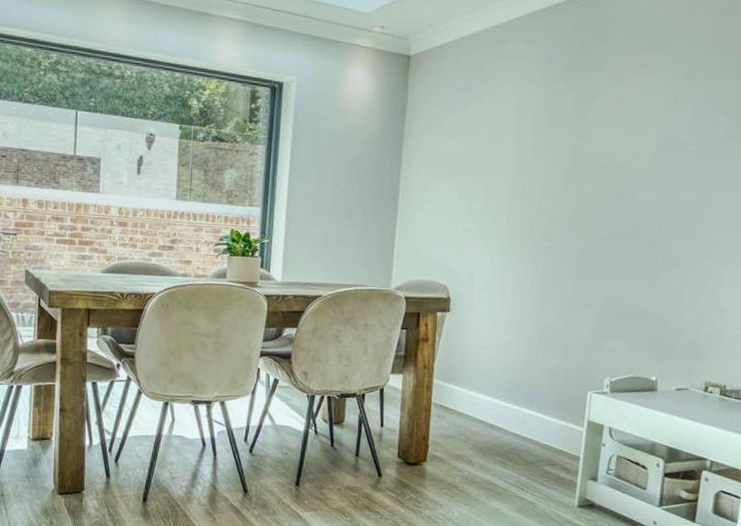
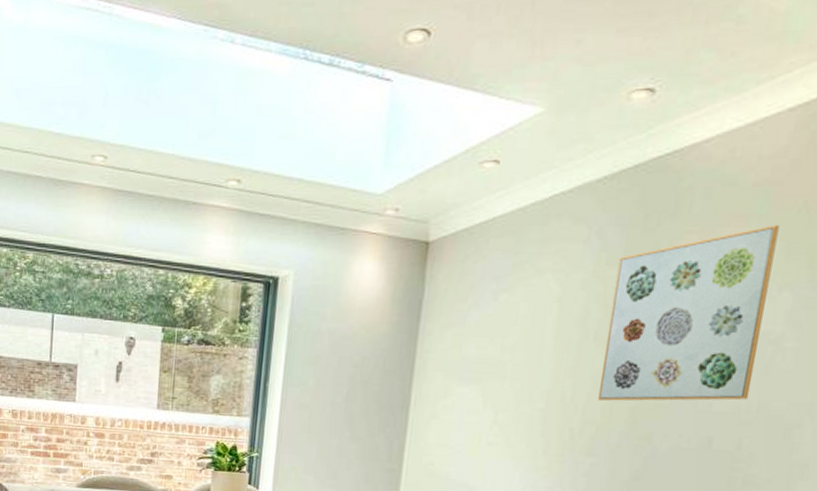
wall art: none [550,51,681,194] -> present [598,224,780,401]

